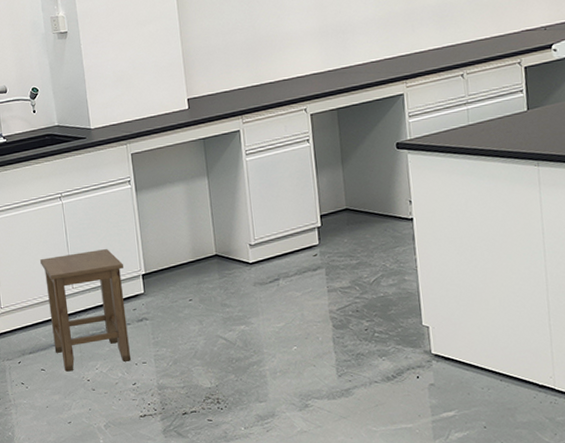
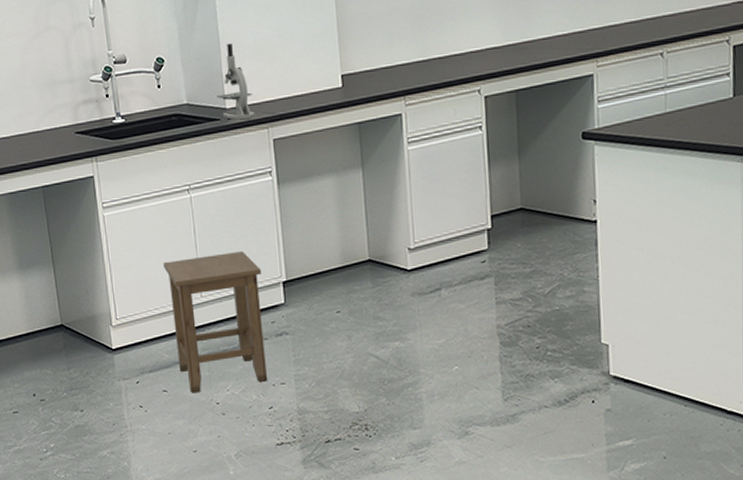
microscope: none [82,74,115,139] -> present [216,42,255,121]

